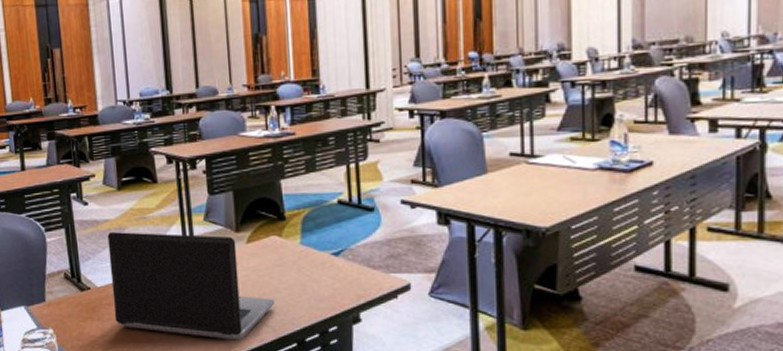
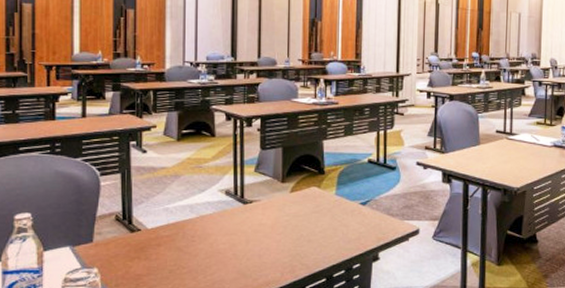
laptop computer: present [107,232,275,340] -> none [162,179,311,277]

